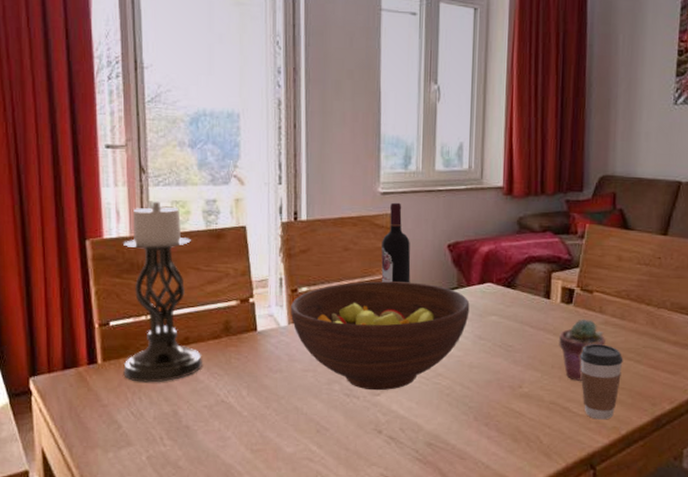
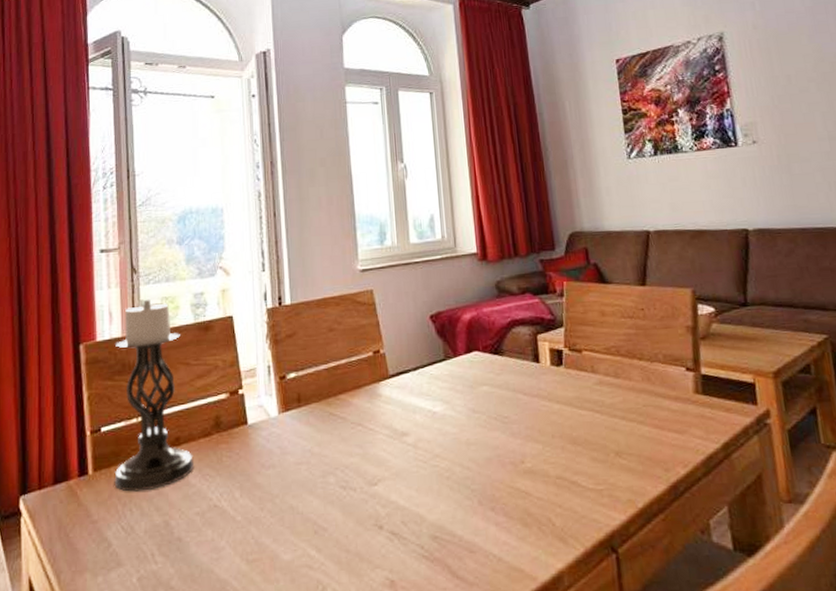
fruit bowl: present [291,281,470,391] -> none [280,357,460,480]
wine bottle: present [381,202,411,283] -> none [365,278,397,361]
potted succulent: present [558,318,605,381] -> none [554,380,604,450]
coffee cup: present [580,344,623,420] -> none [579,406,627,493]

